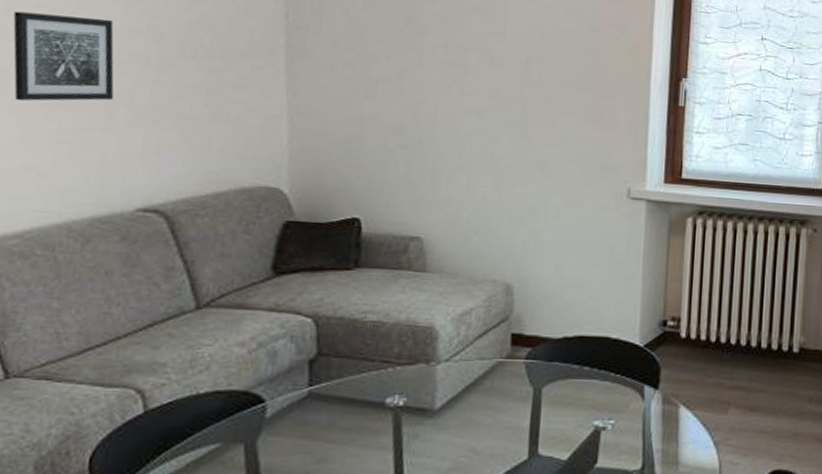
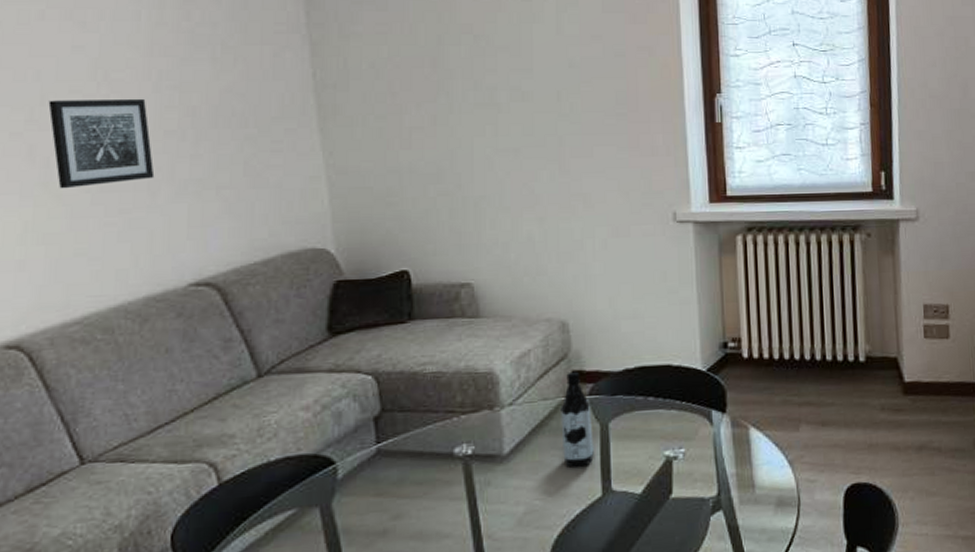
water bottle: none [493,334,526,428] -> present [561,371,594,467]

